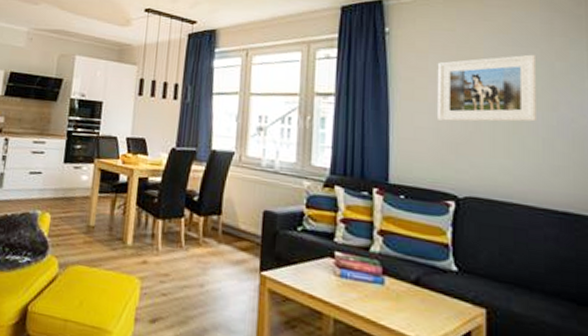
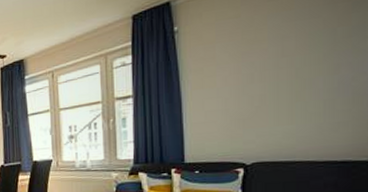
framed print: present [438,54,537,122] -> none [225,24,319,102]

